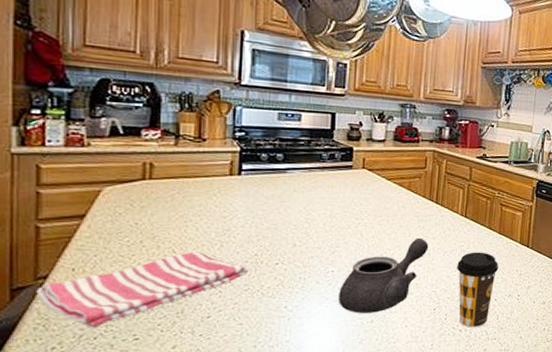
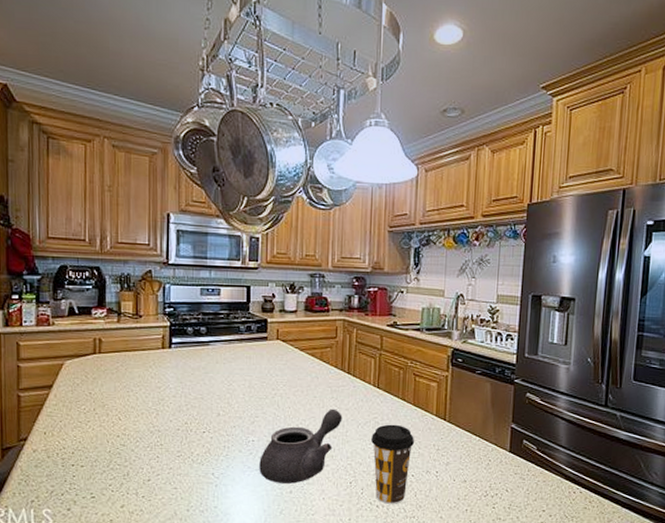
dish towel: present [36,252,249,328] -> none [19,419,181,485]

